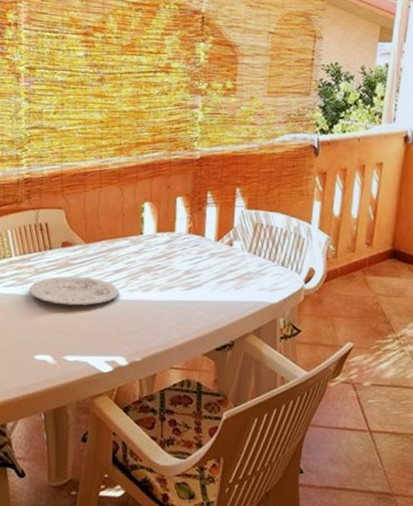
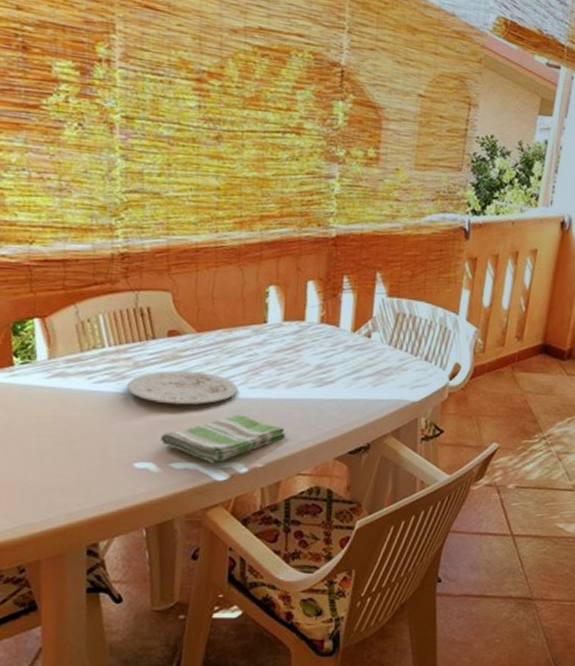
dish towel: none [56,314,160,357] -> present [161,415,286,464]

